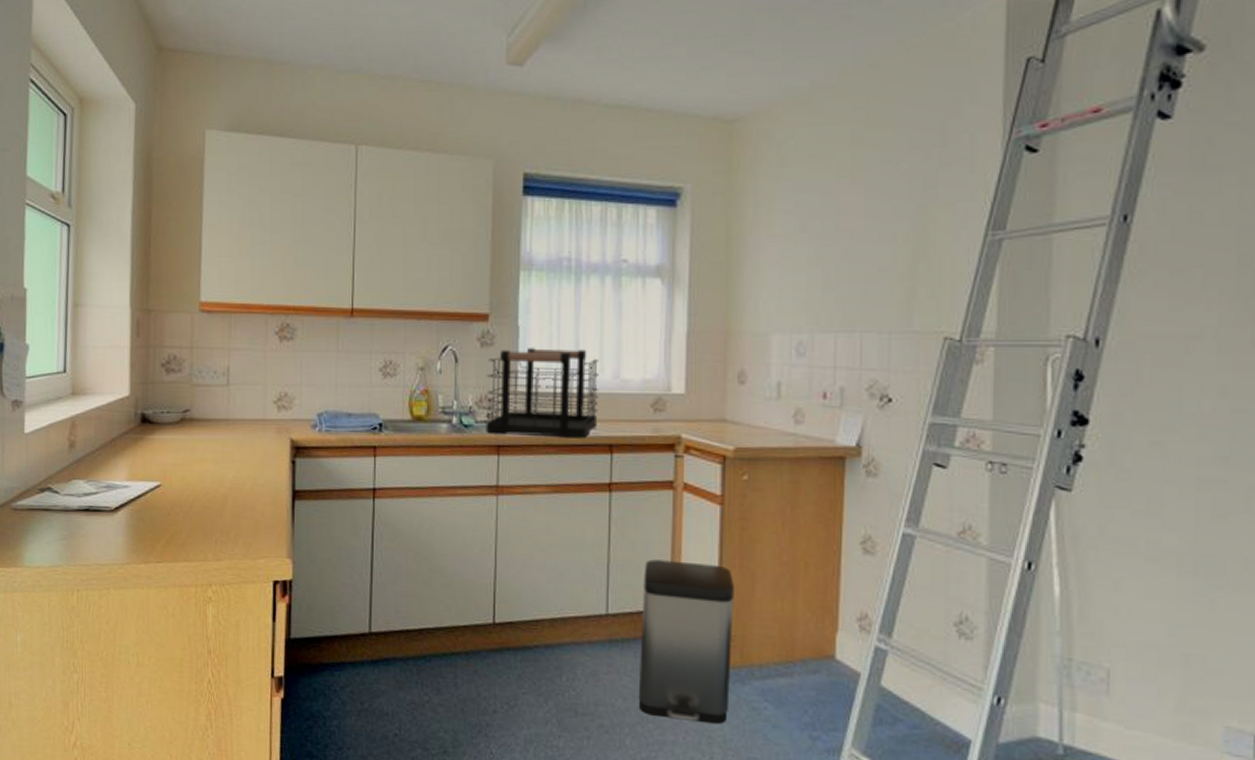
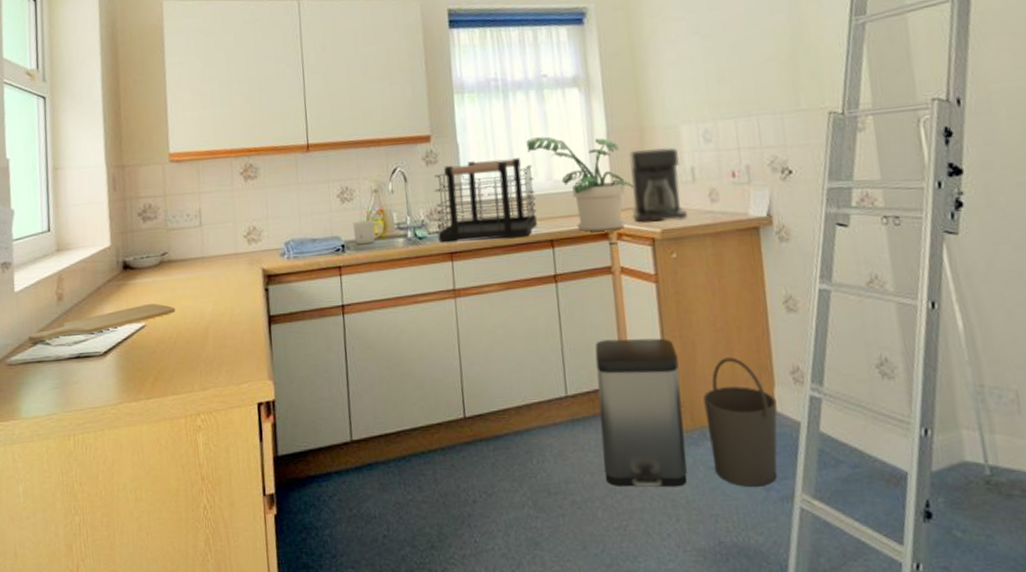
chopping board: none [36,462,194,489] -> present [28,303,176,343]
mug: none [393,399,424,426] -> present [352,219,382,245]
potted plant: none [595,329,709,443] -> present [526,136,633,232]
coffee maker: none [704,355,767,440] -> present [628,147,689,222]
bucket: none [757,594,837,735] -> present [703,357,777,487]

